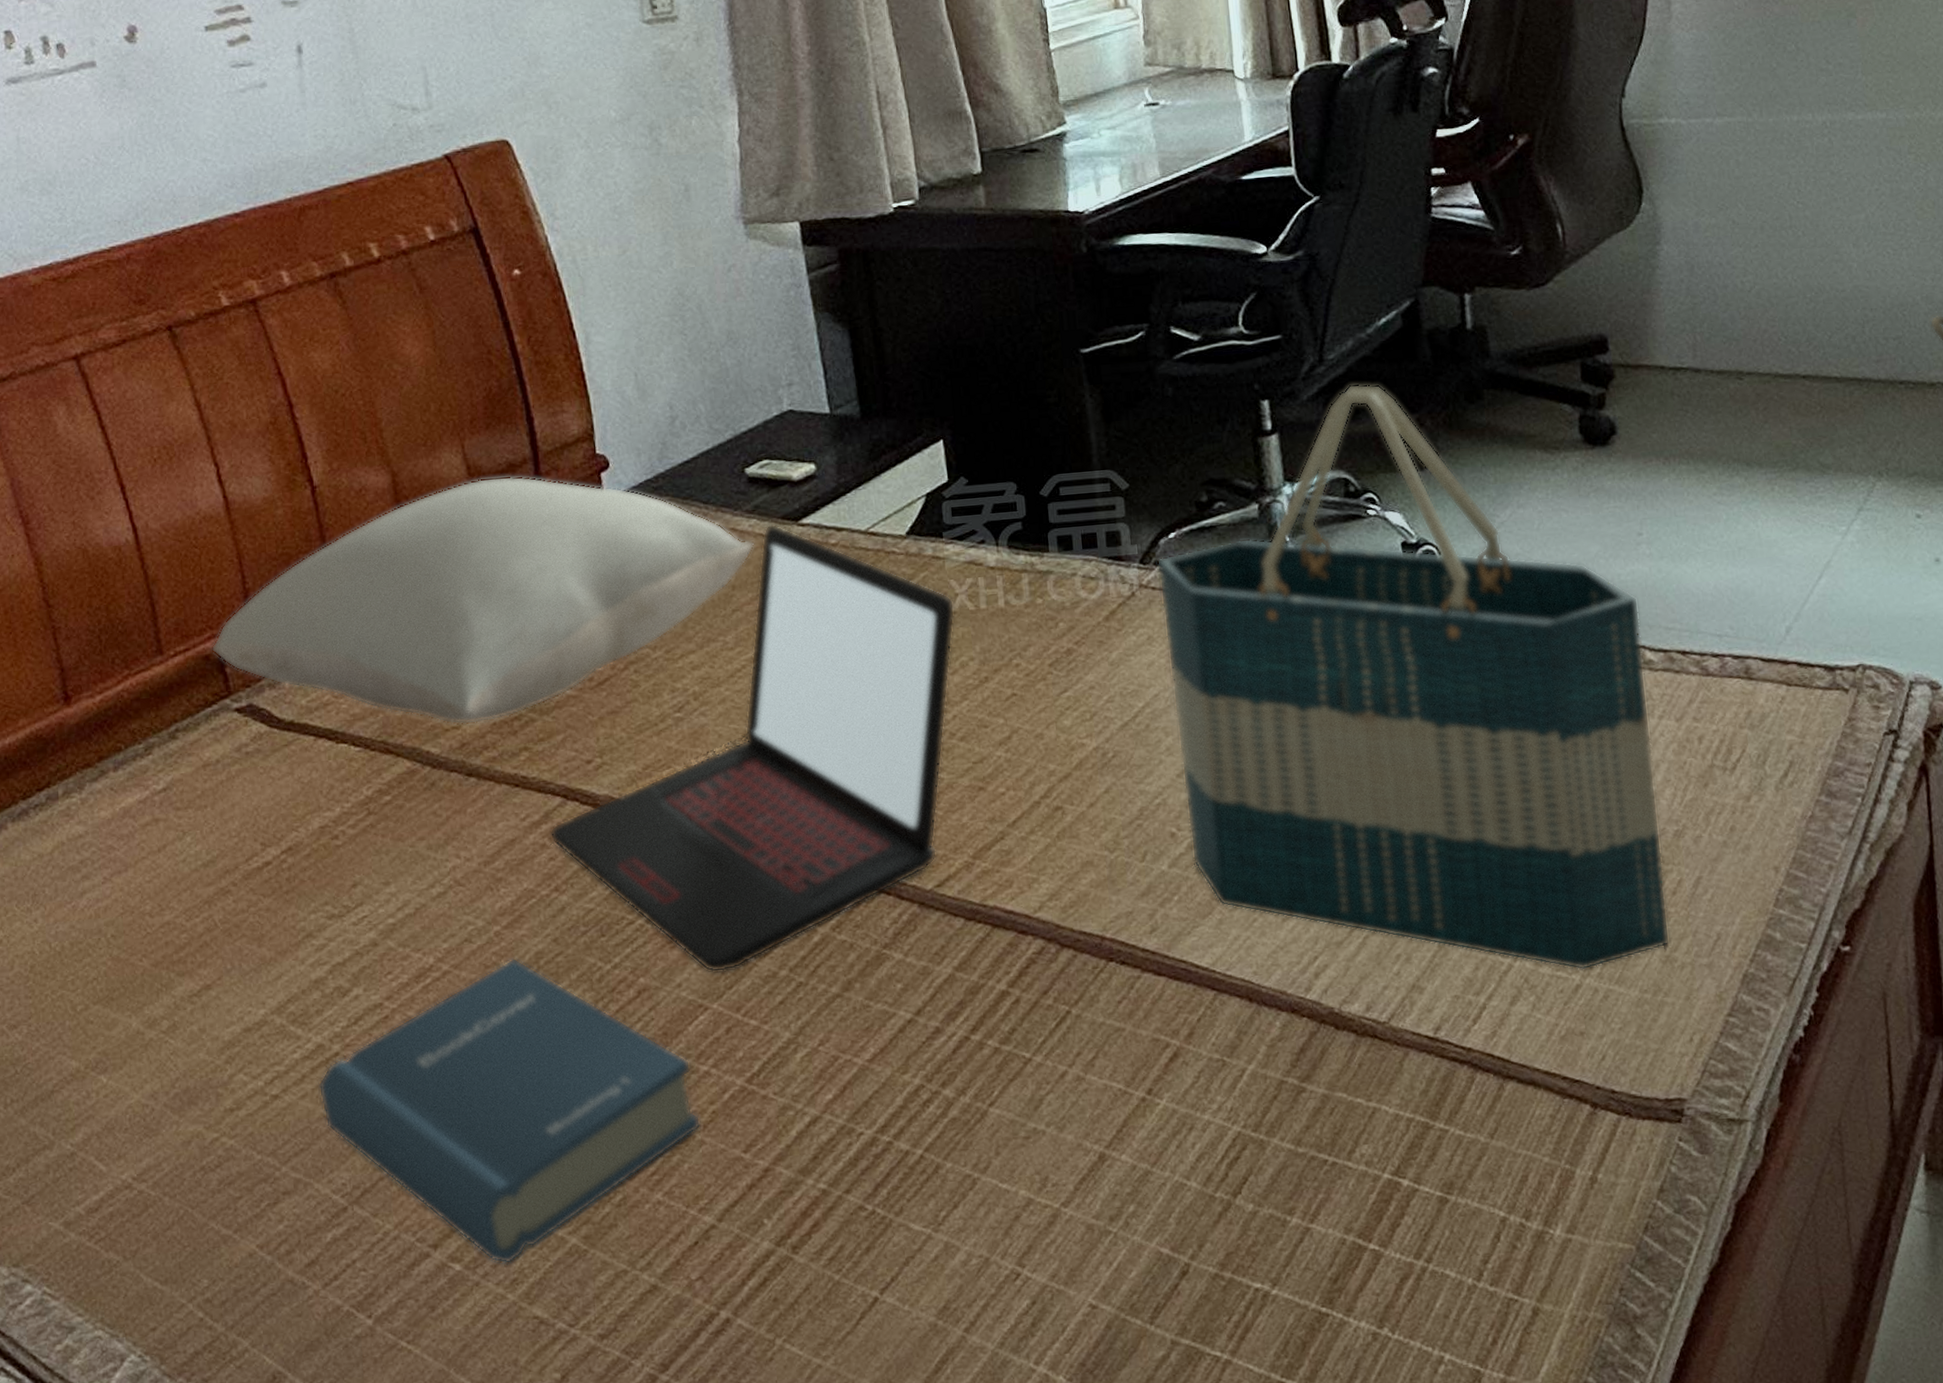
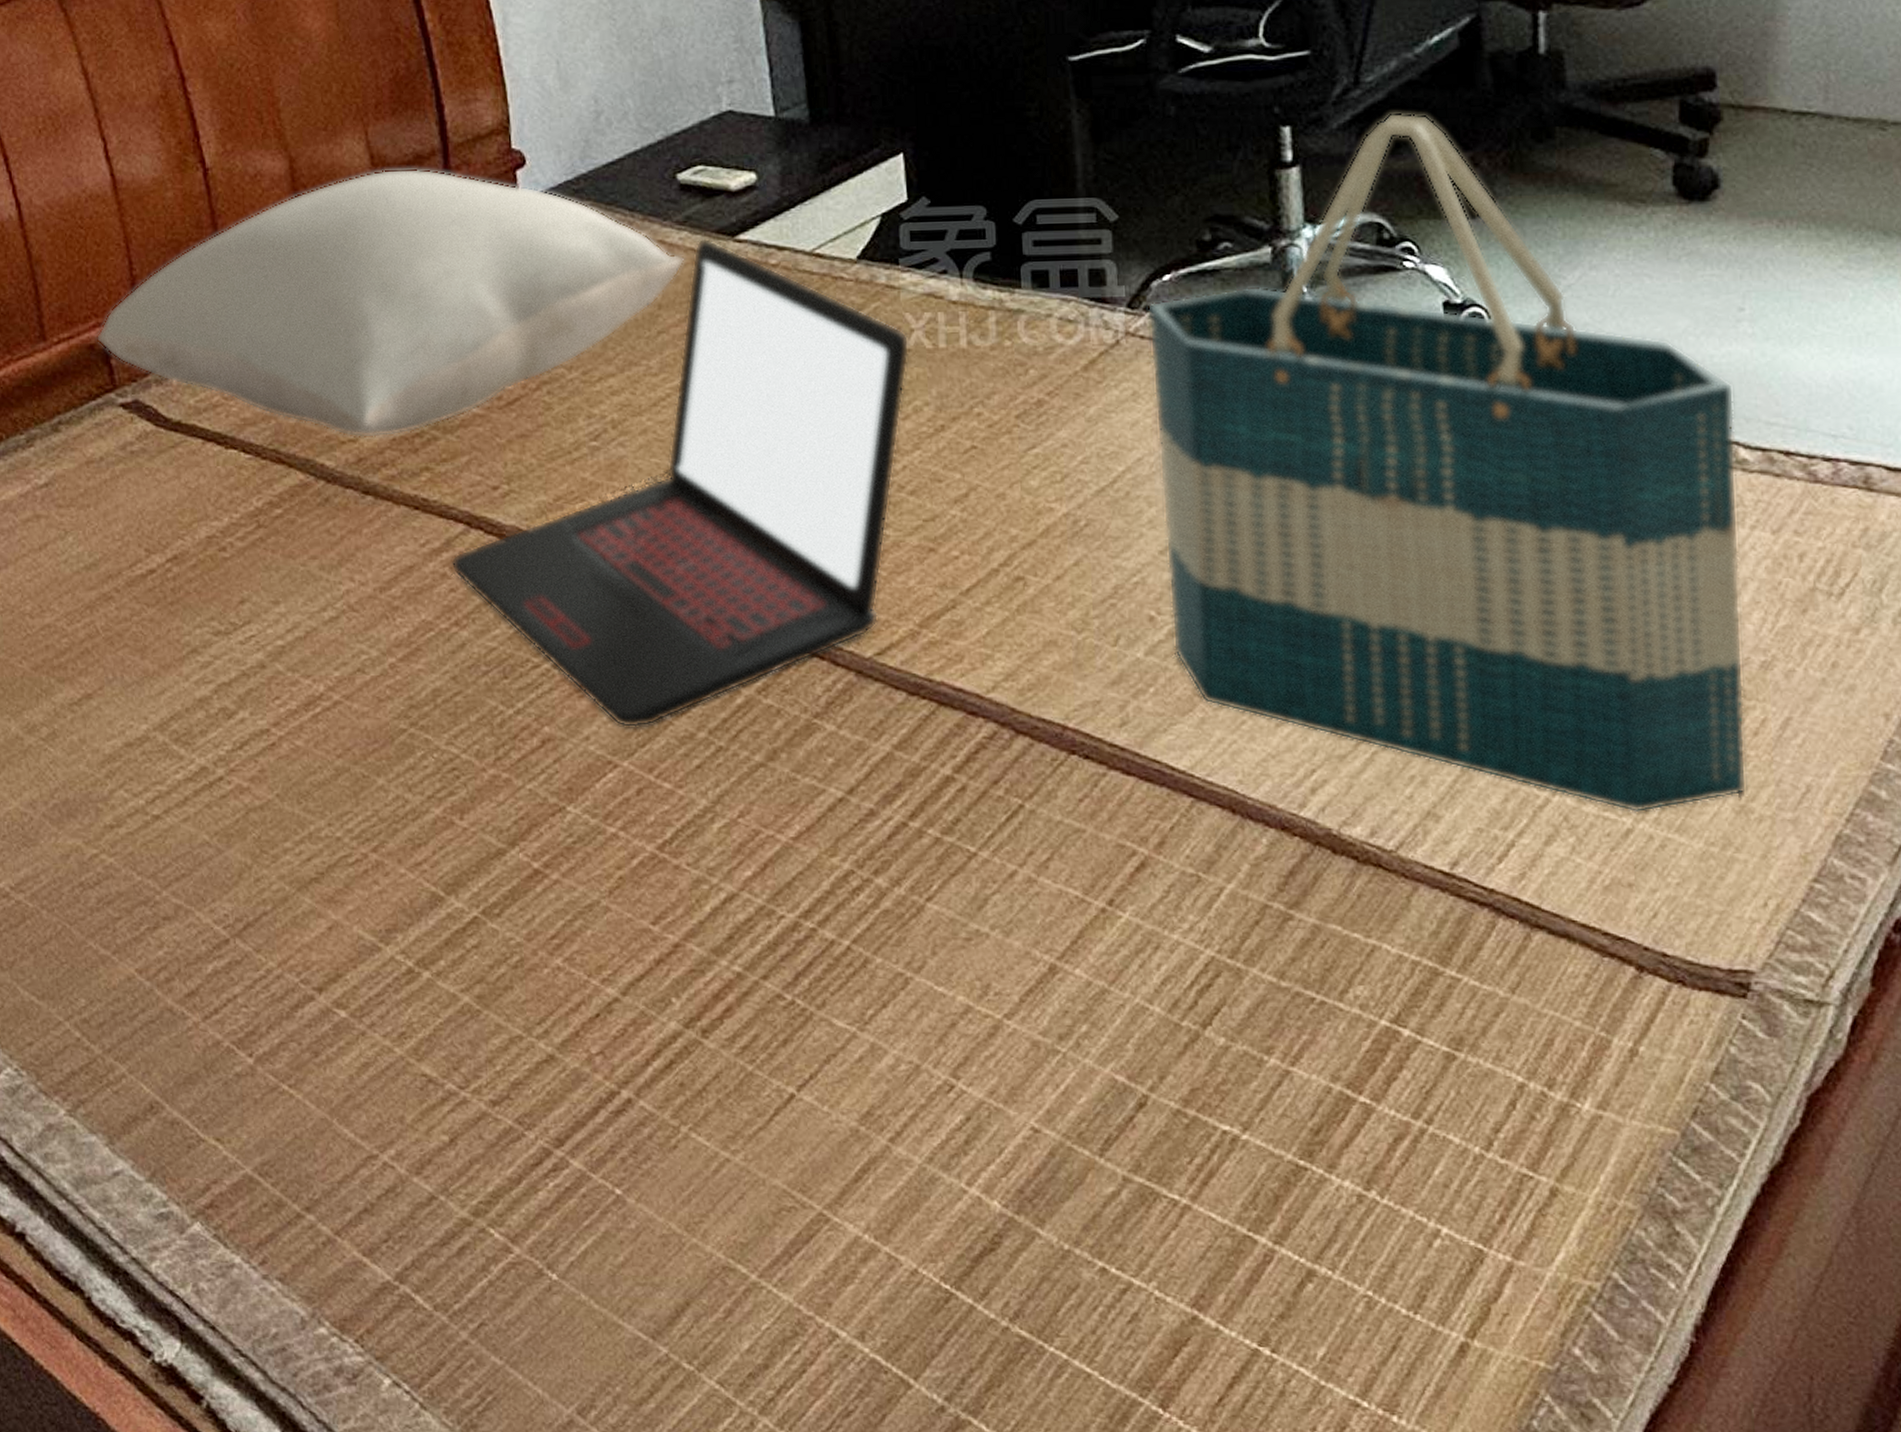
hardback book: present [318,958,701,1265] -> none [201,694,607,1017]

